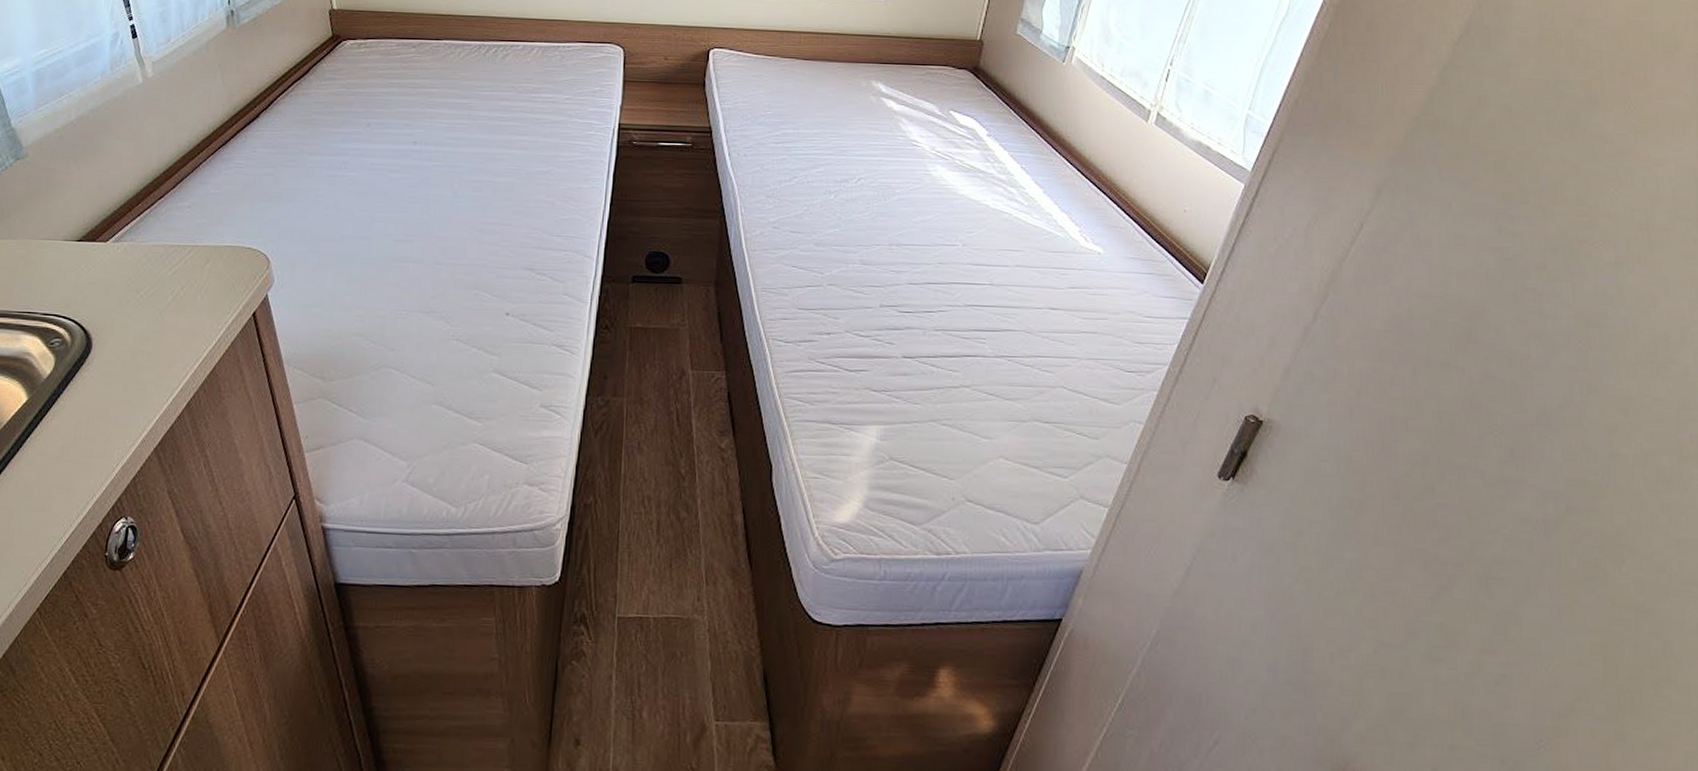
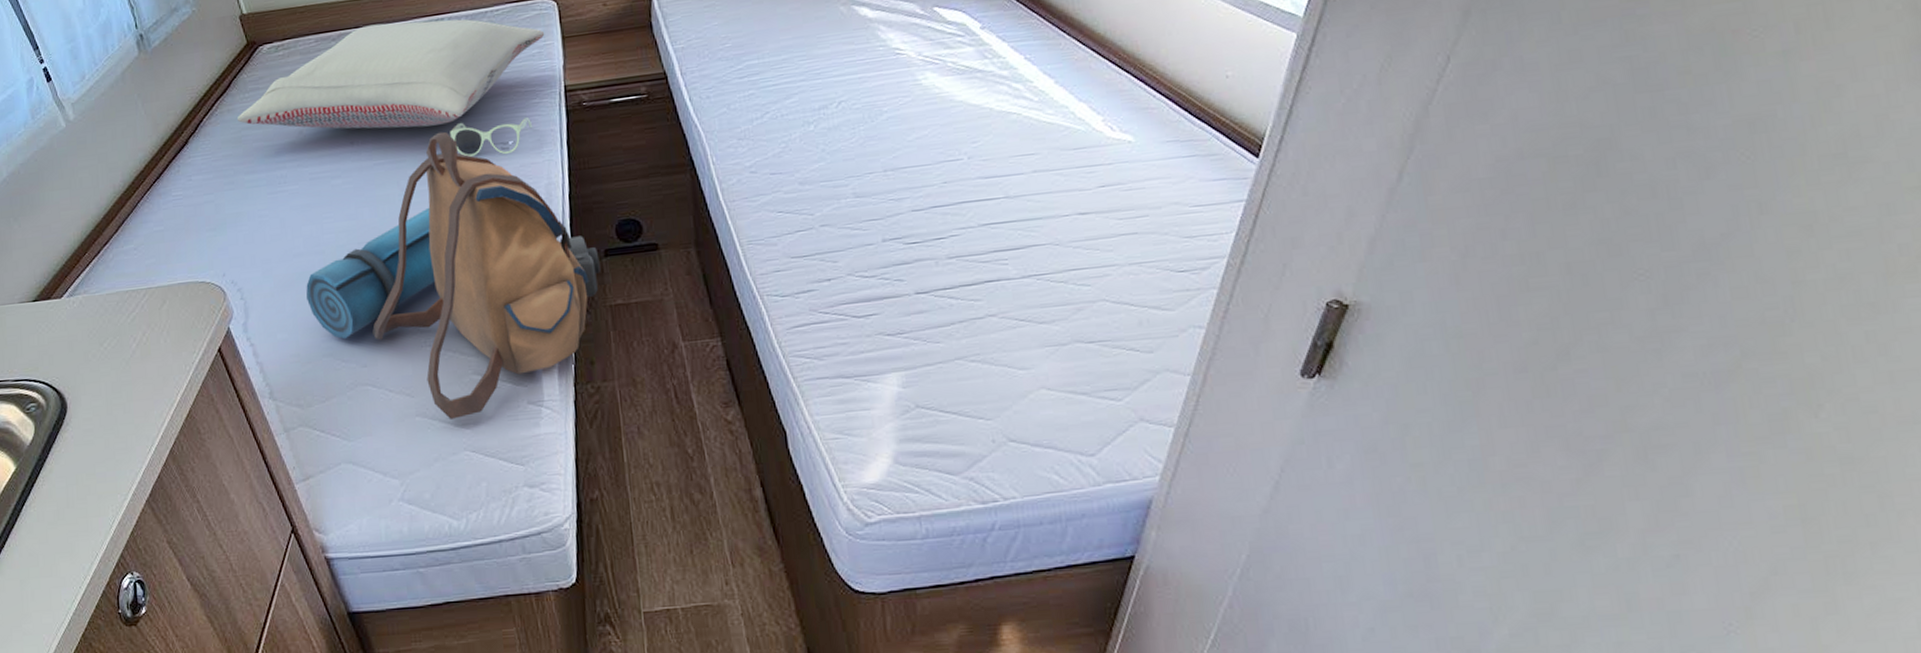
pillow: none [311,39,609,140] -> present [238,19,545,129]
backpack: none [347,146,627,412] -> present [306,131,600,419]
spectacles: none [508,140,585,176] -> present [450,117,533,157]

